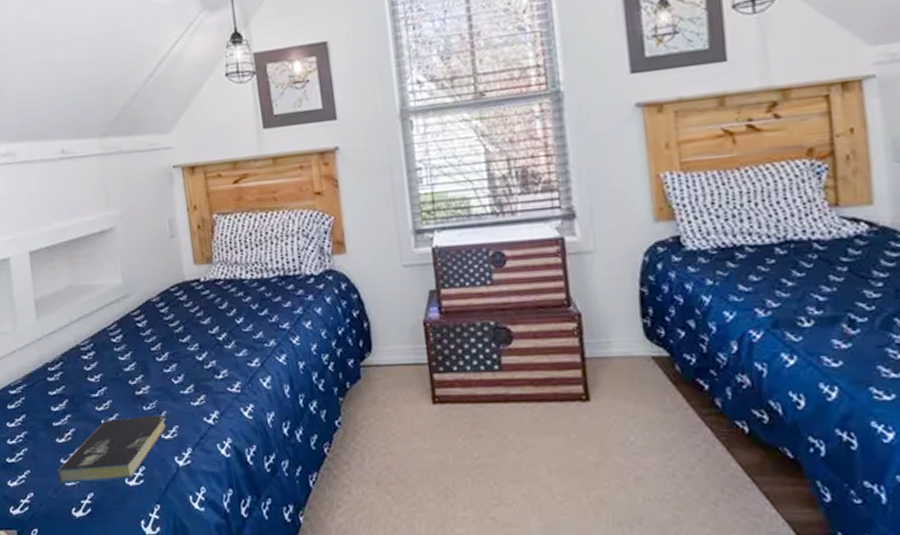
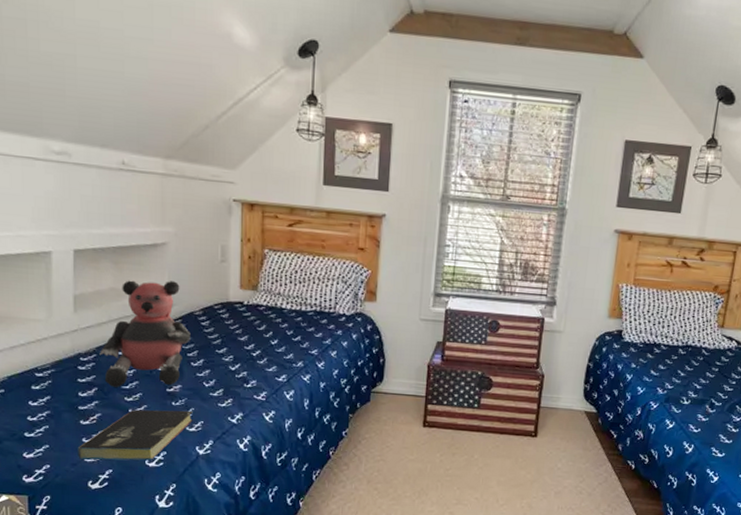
bear: none [65,268,152,396] -> present [99,280,191,387]

